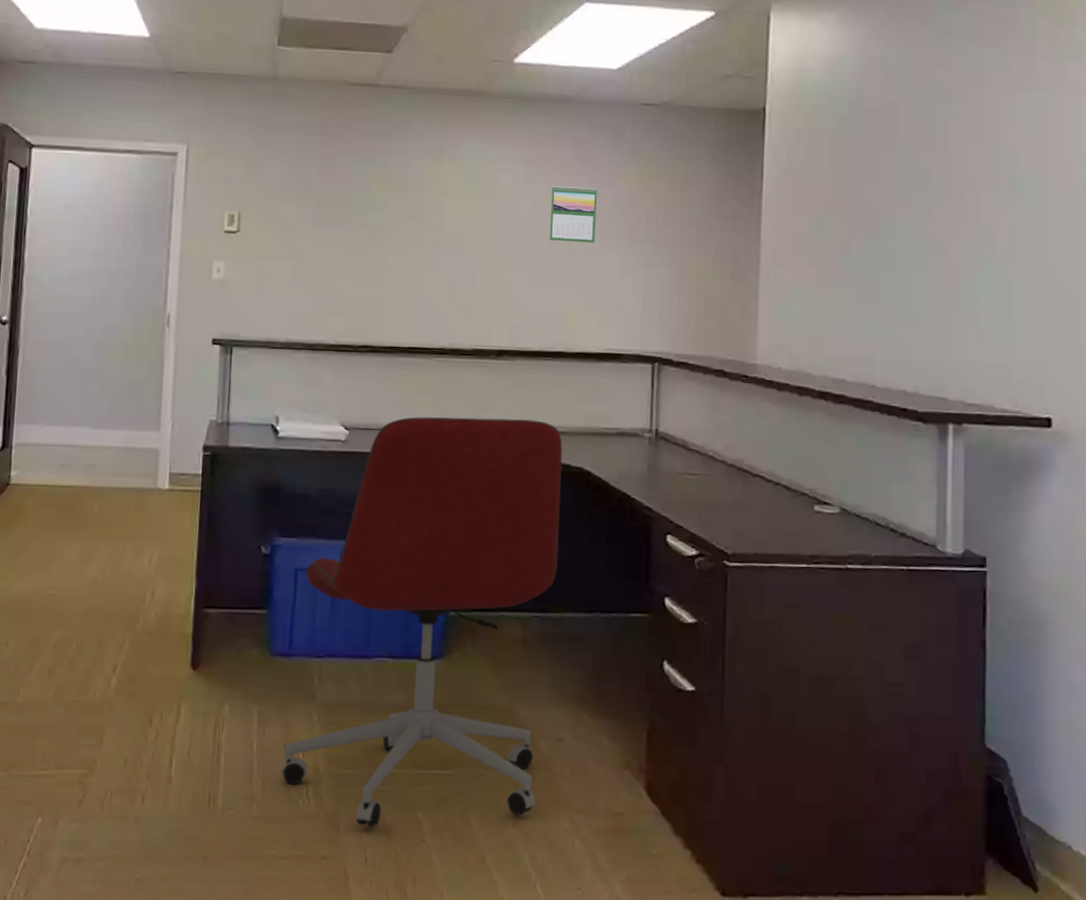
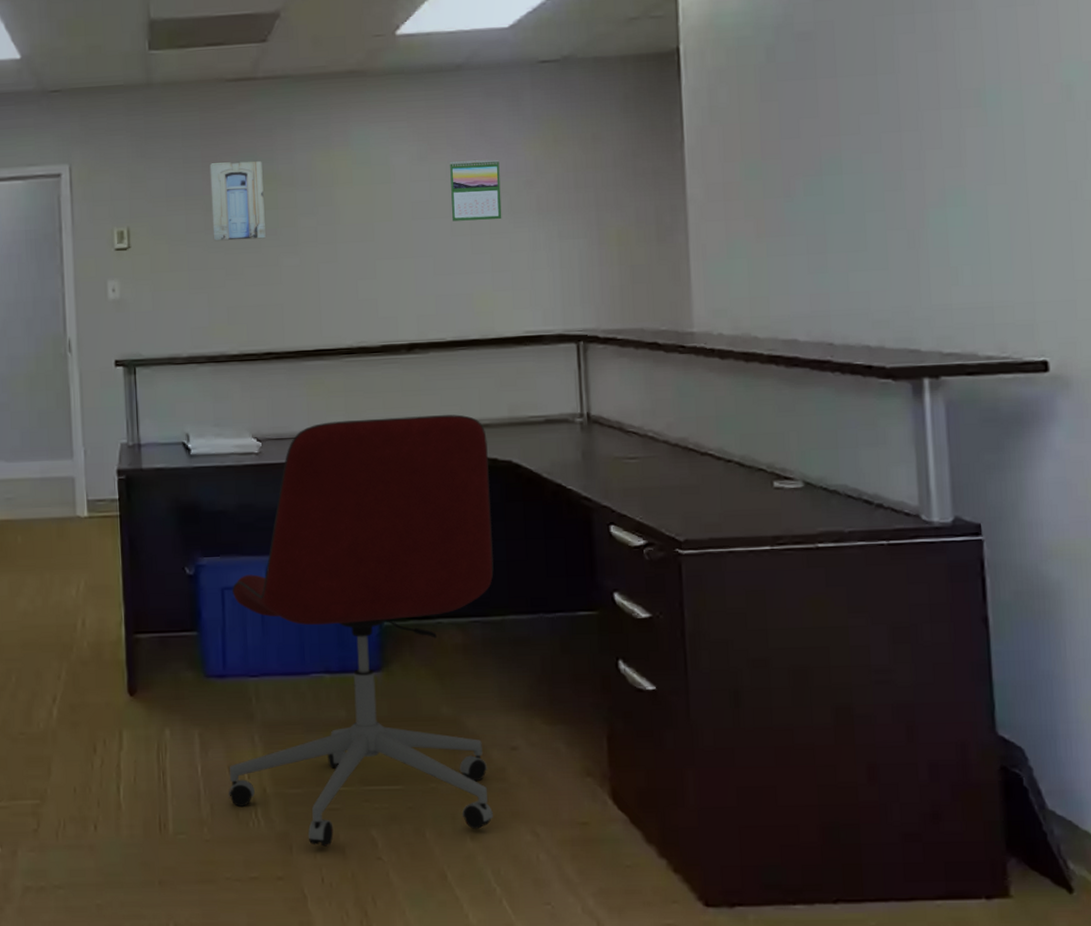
wall art: none [323,160,376,237] -> present [210,161,266,241]

